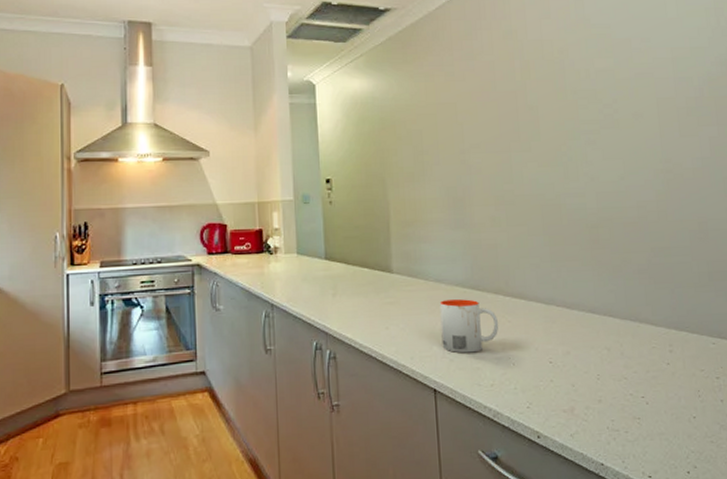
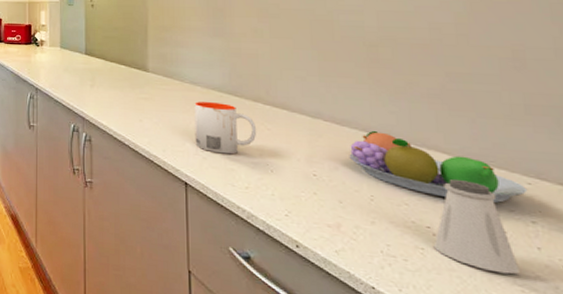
fruit bowl: none [578,310,713,367] -> present [349,130,528,203]
saltshaker: none [647,347,709,429] -> present [433,178,520,274]

